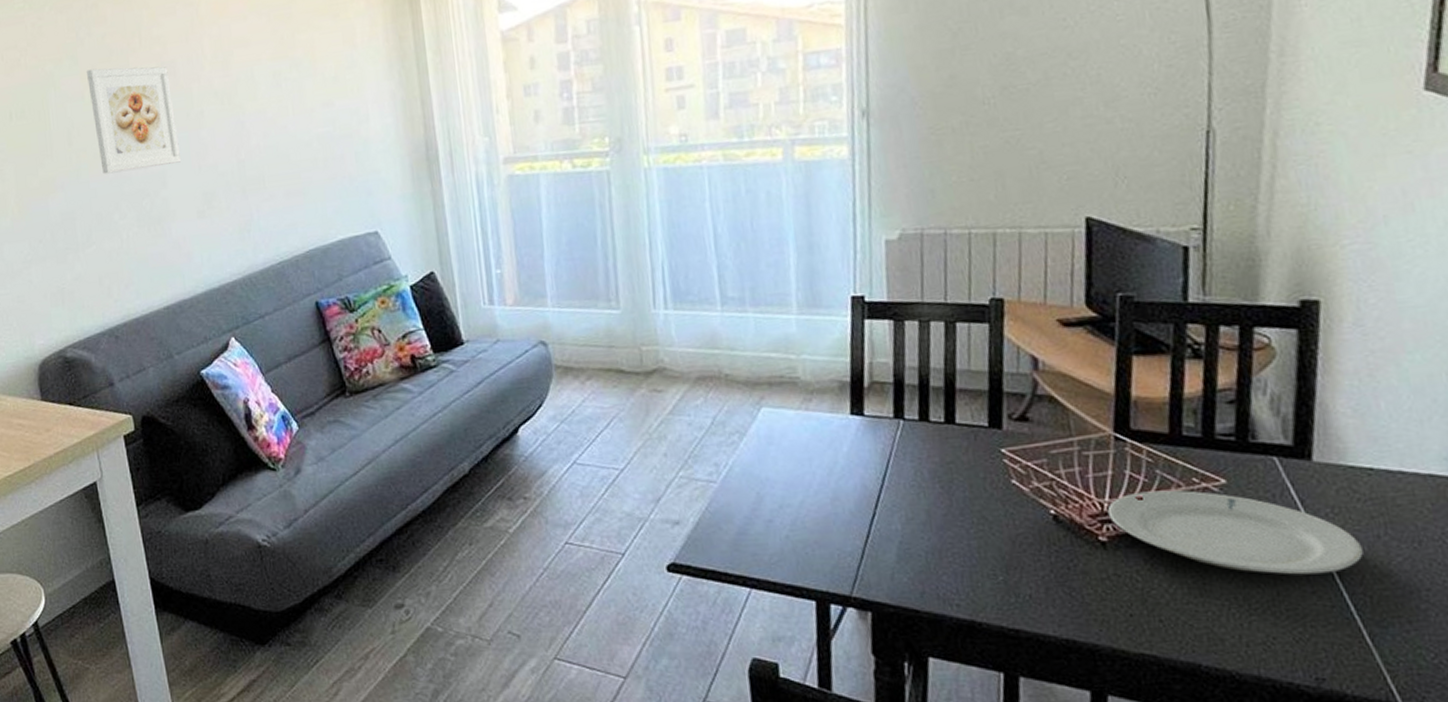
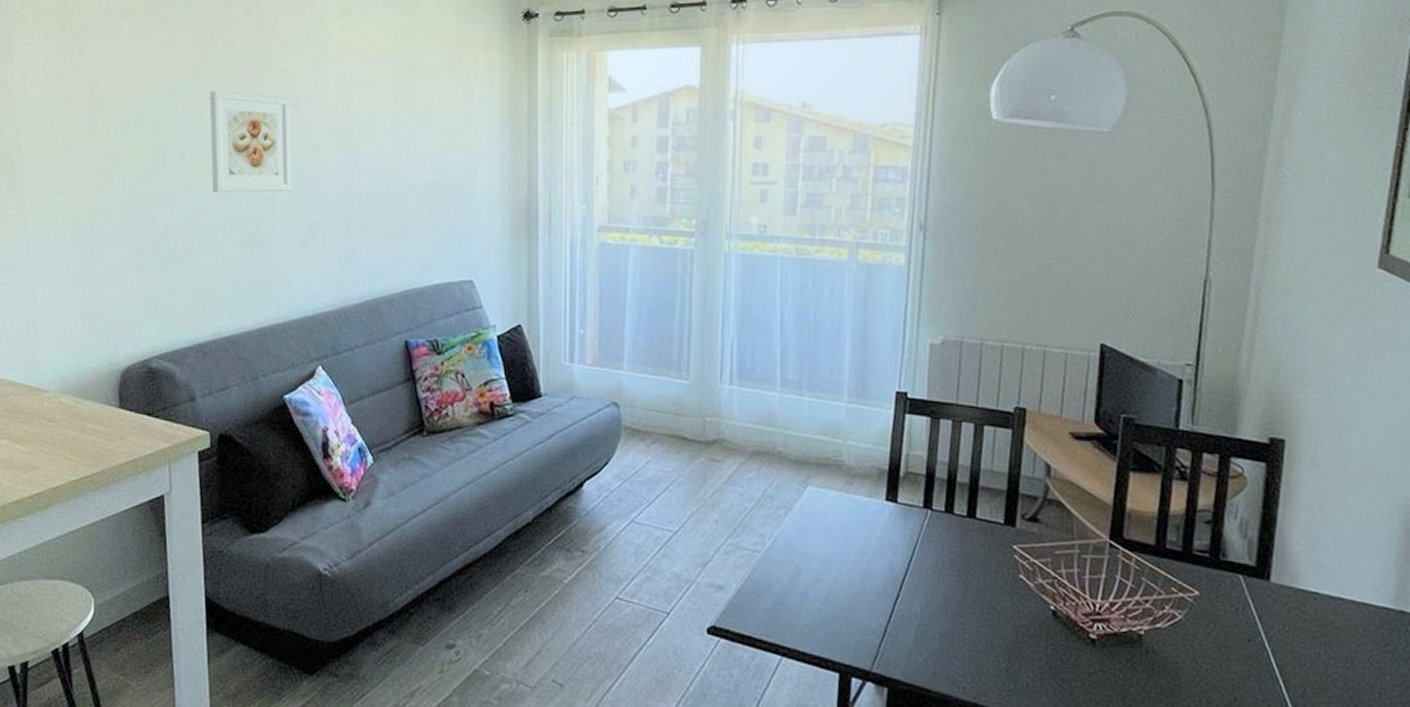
plate: present [1107,490,1363,575] -> none [1098,596,1306,684]

